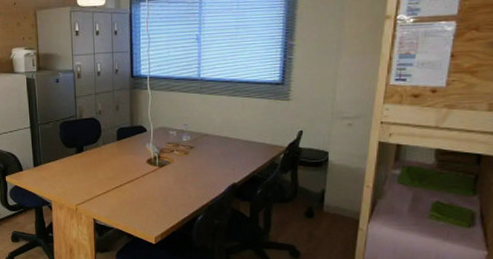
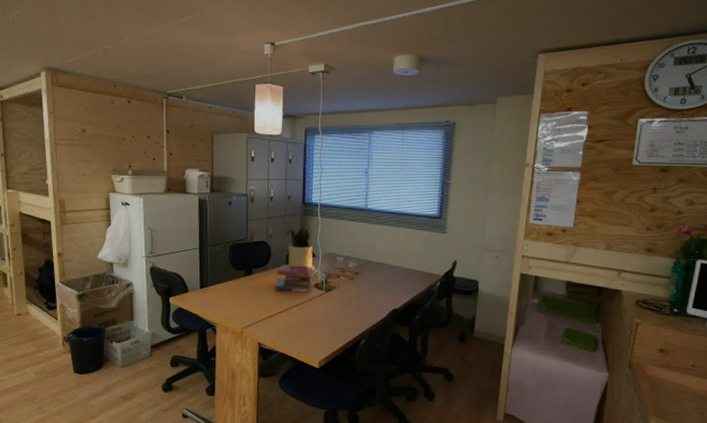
books: none [107,141,144,169] -> present [275,265,312,293]
planter: none [118,100,146,146] -> present [287,226,315,270]

